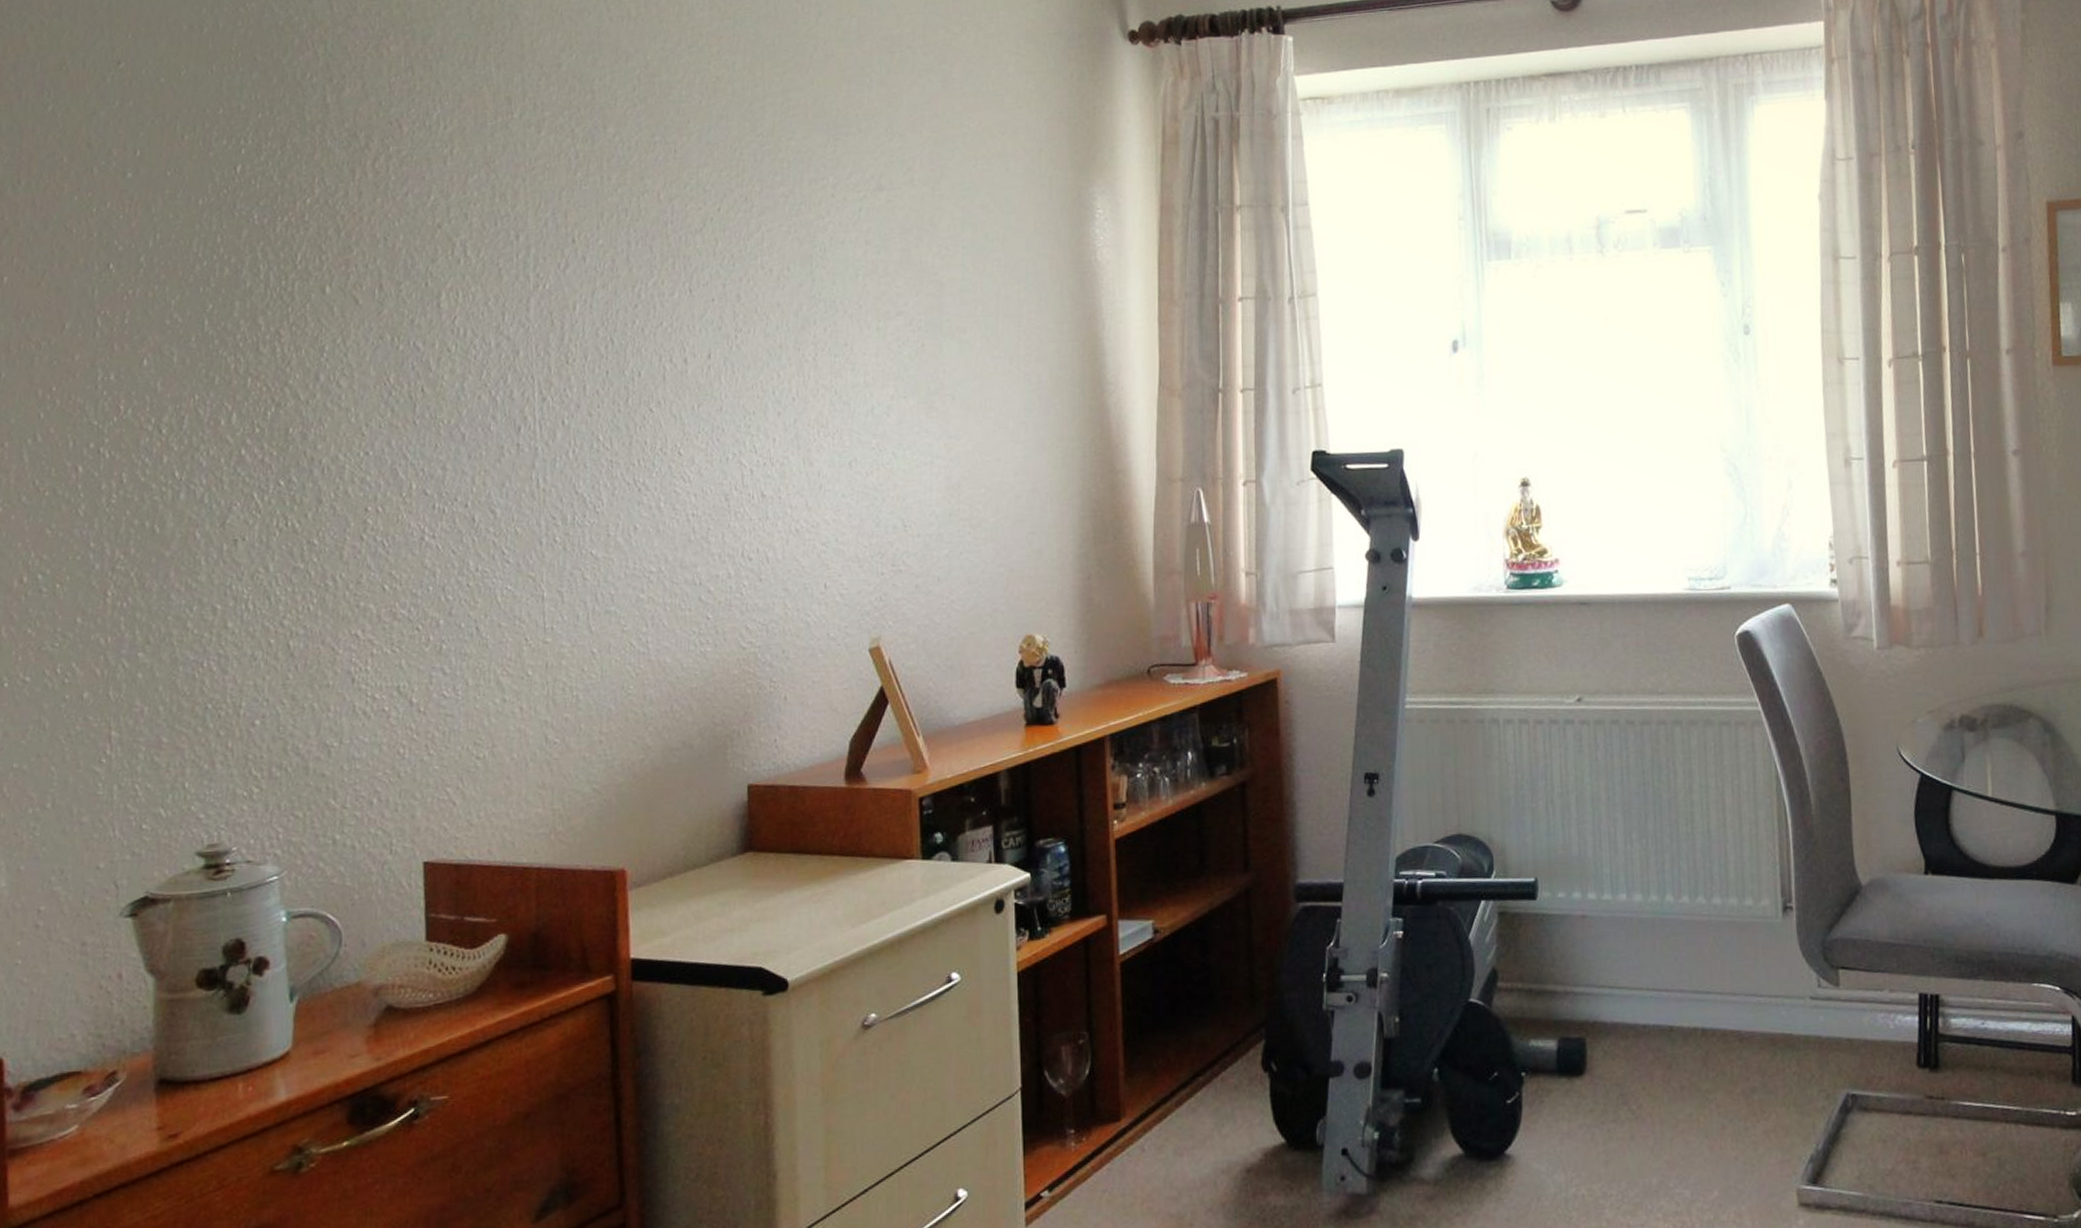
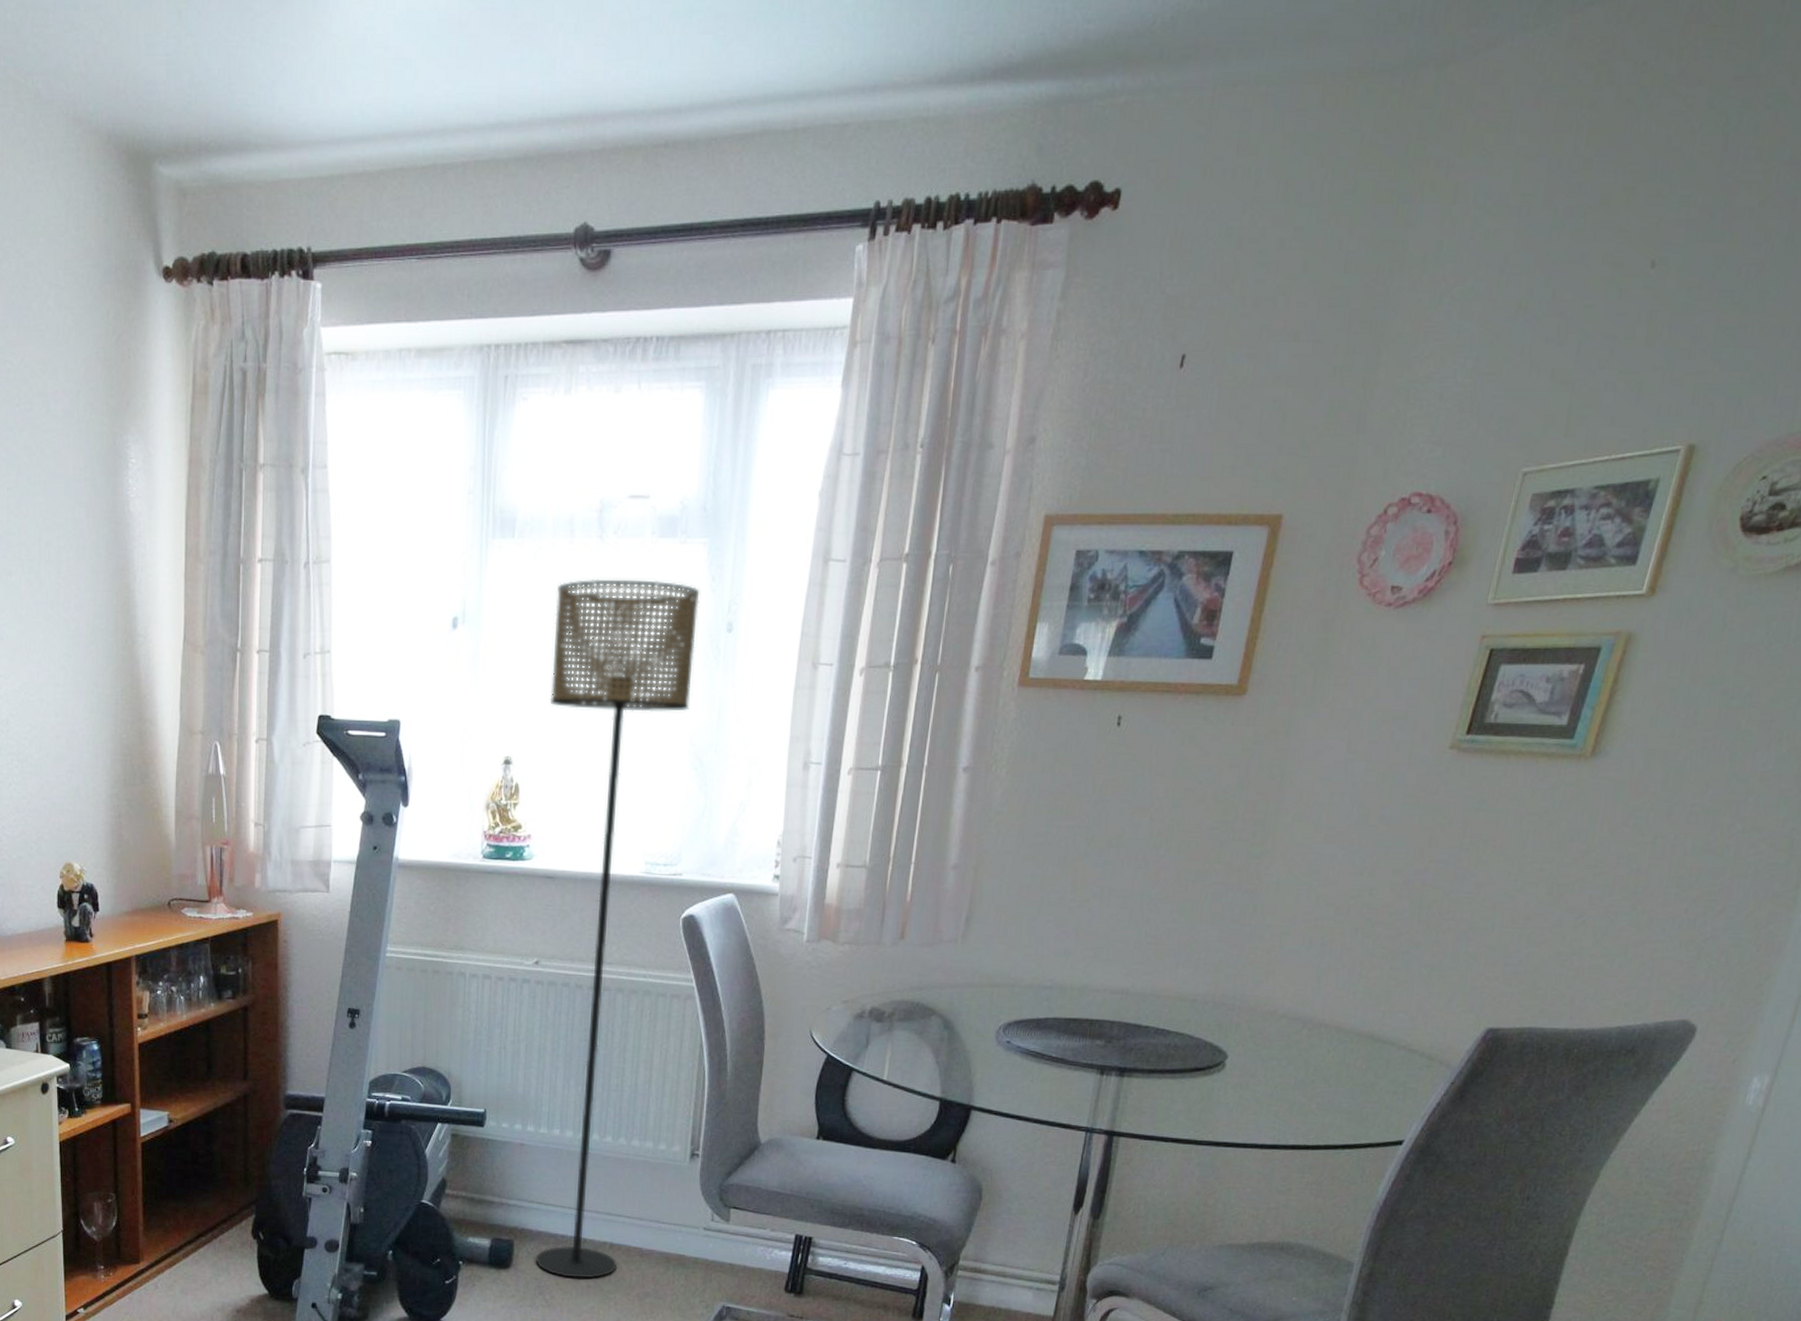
floor lamp: none [1560,289,1716,1079] -> present [535,578,700,1279]

